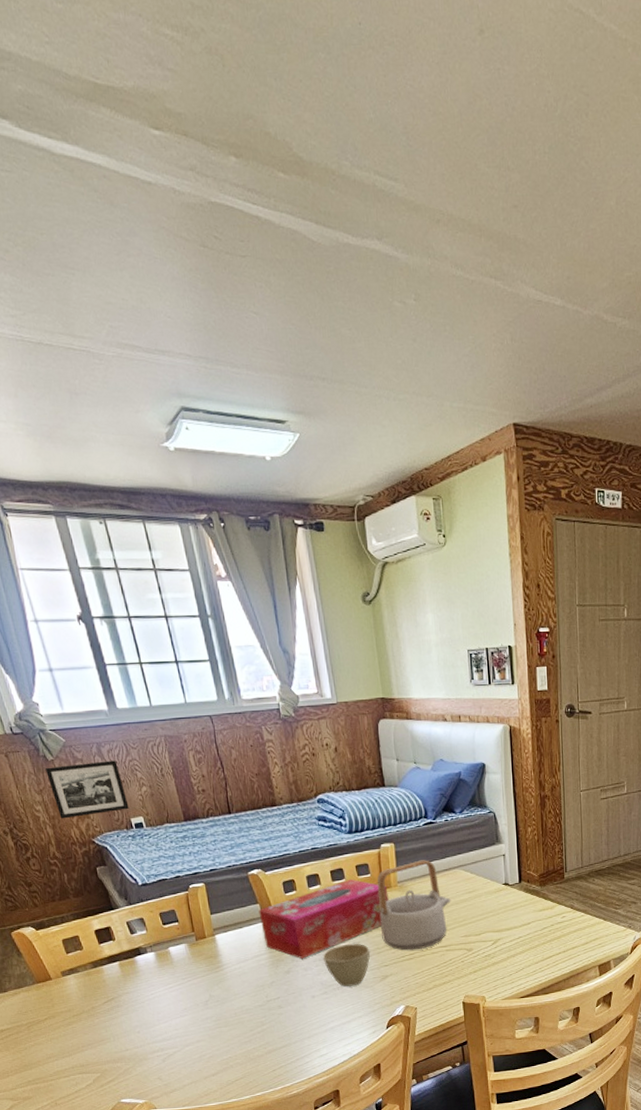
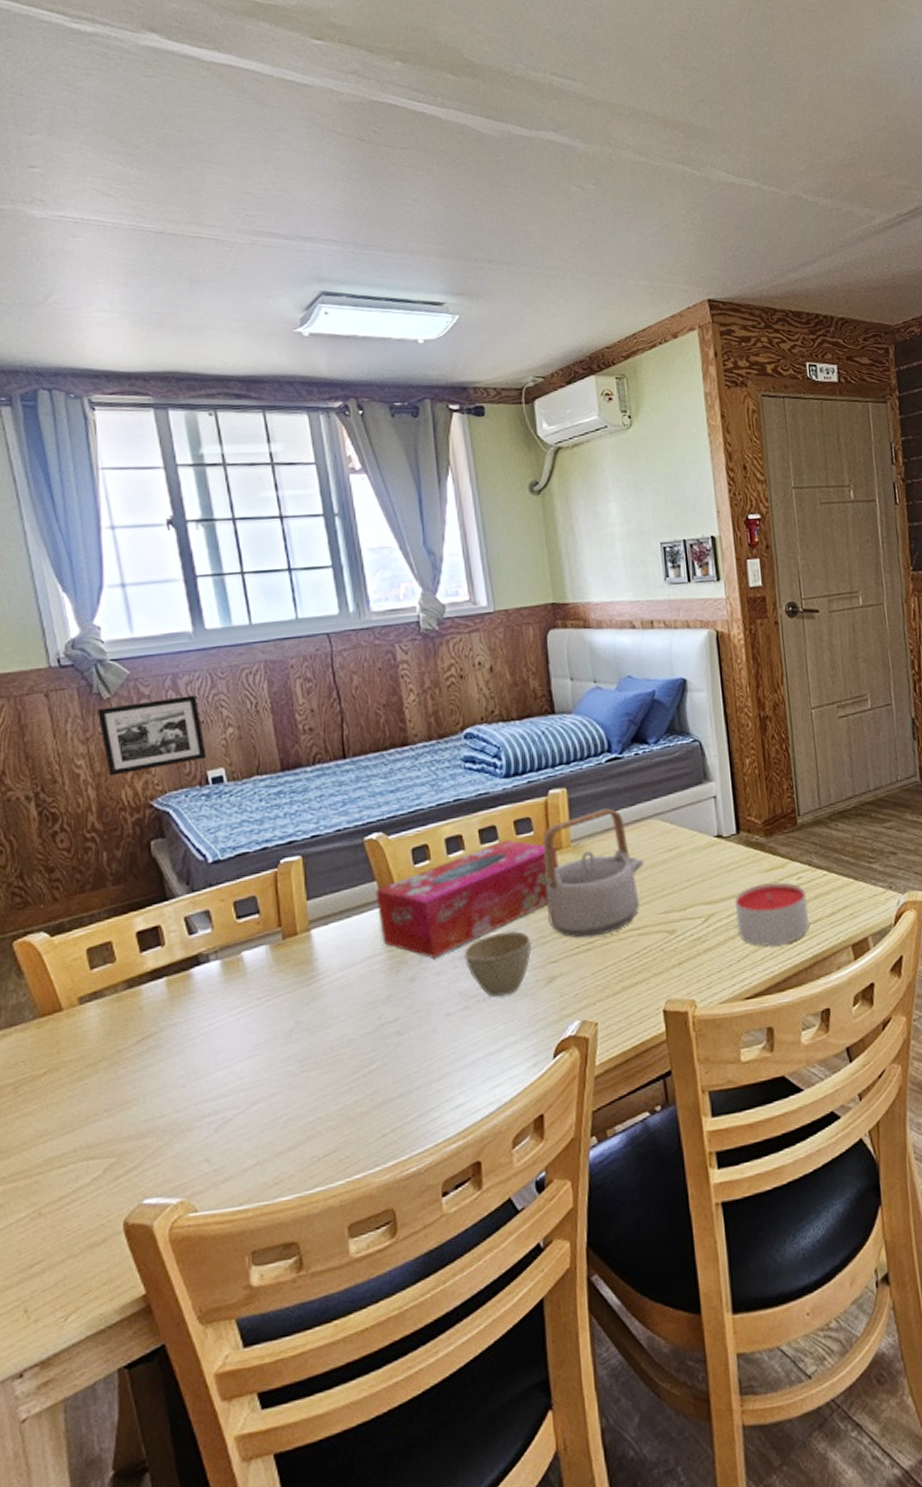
candle: none [516,919,569,963] -> present [735,882,809,946]

